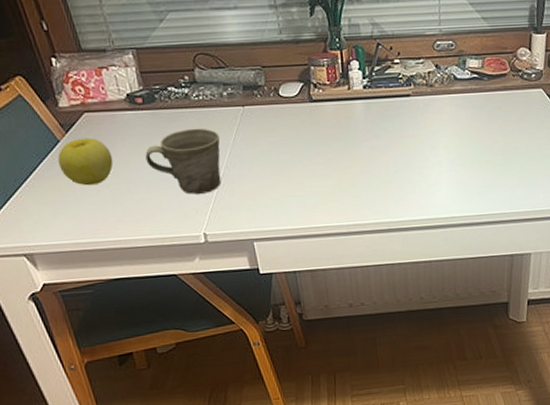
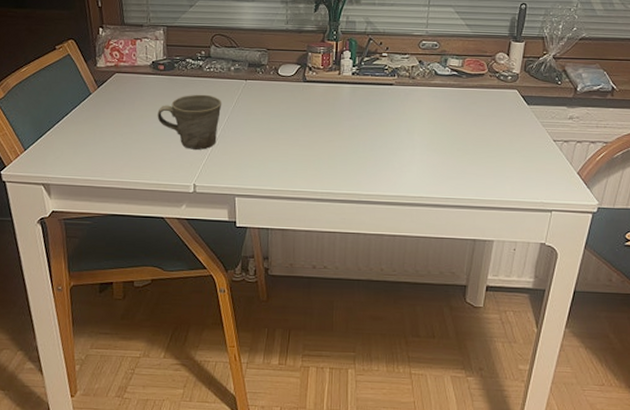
apple: present [58,137,114,186] -> none [87,93,131,133]

